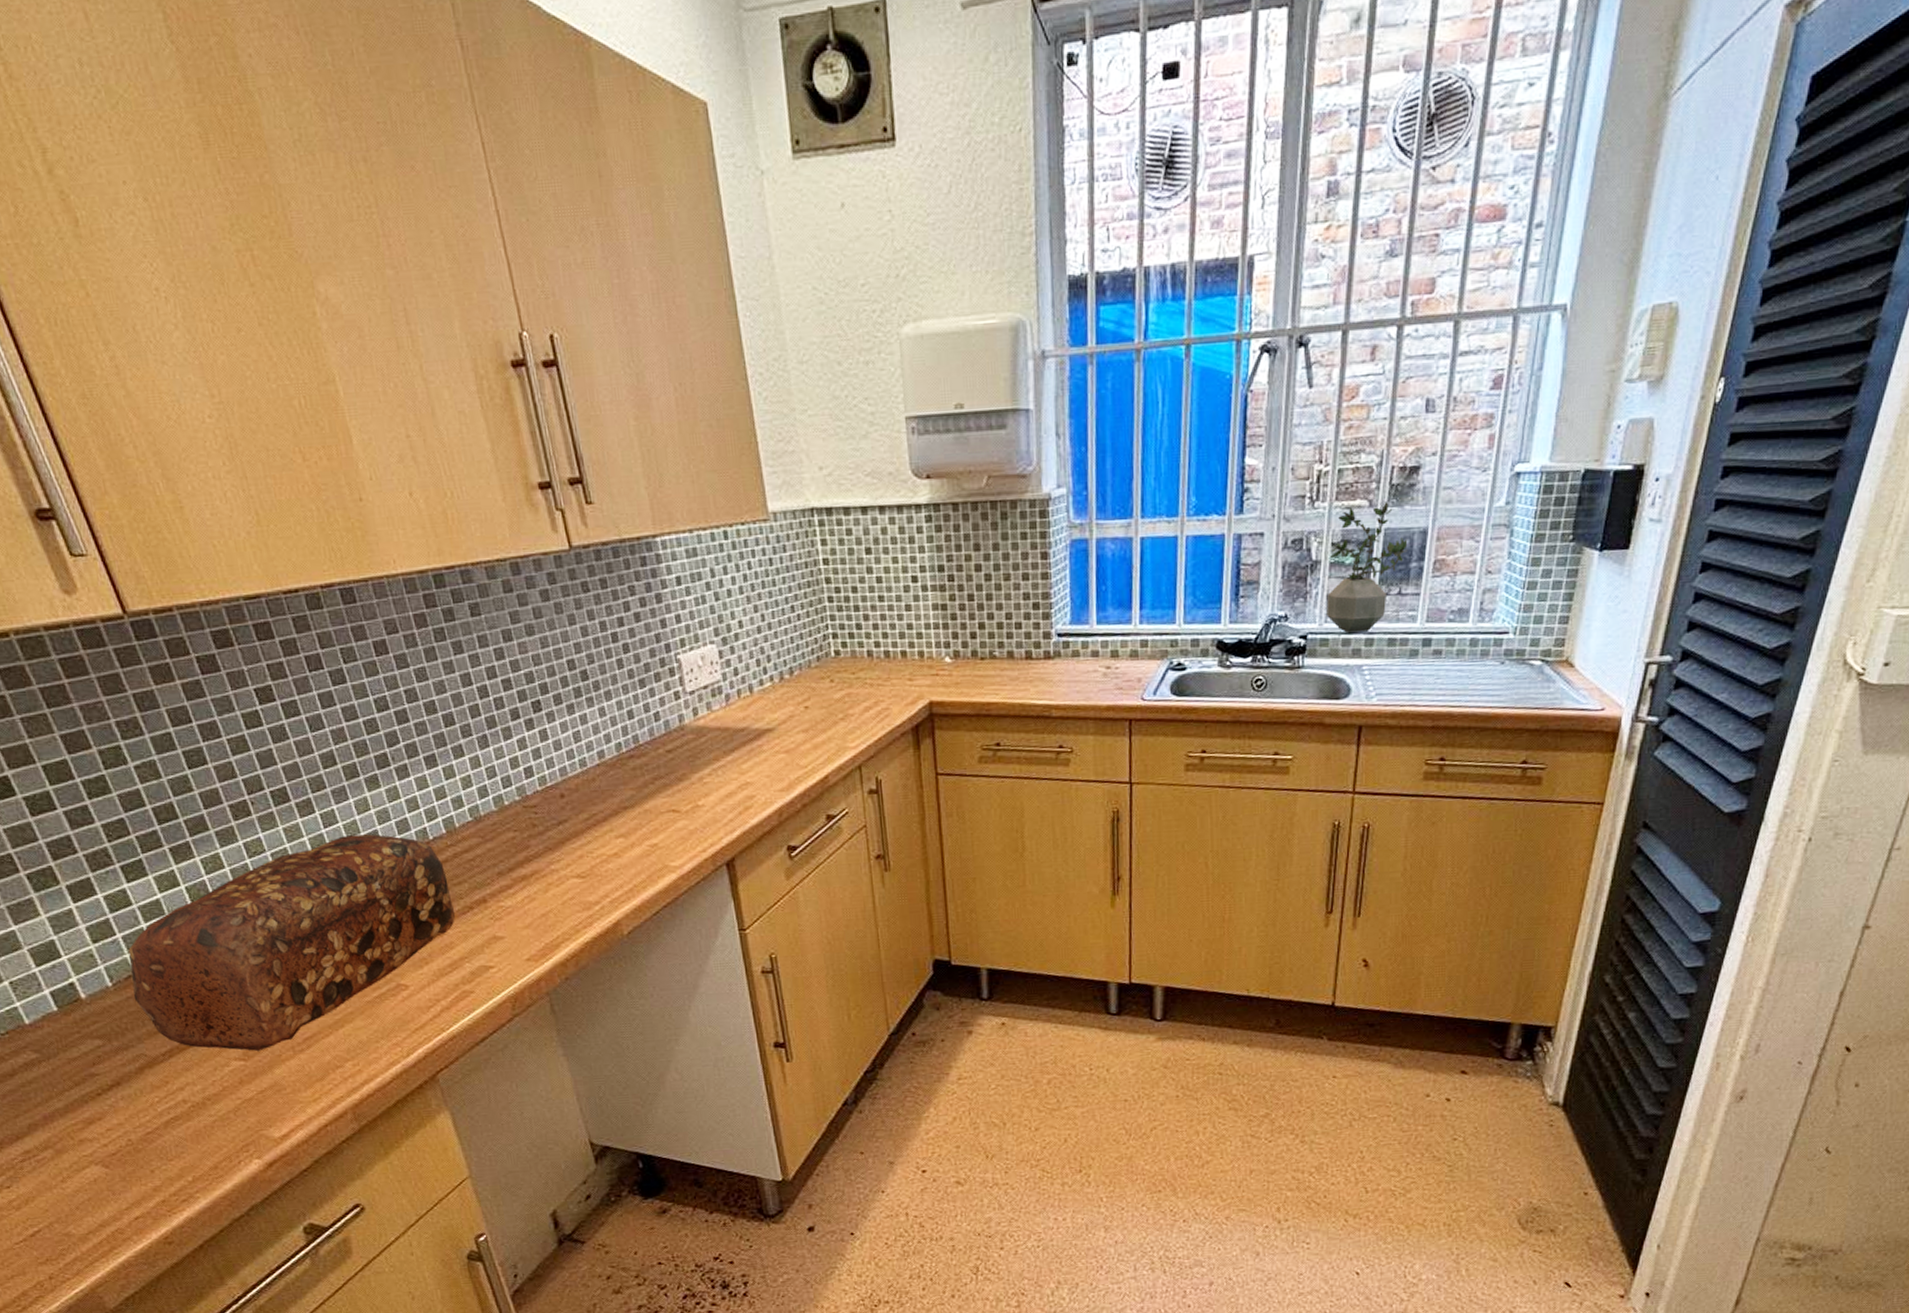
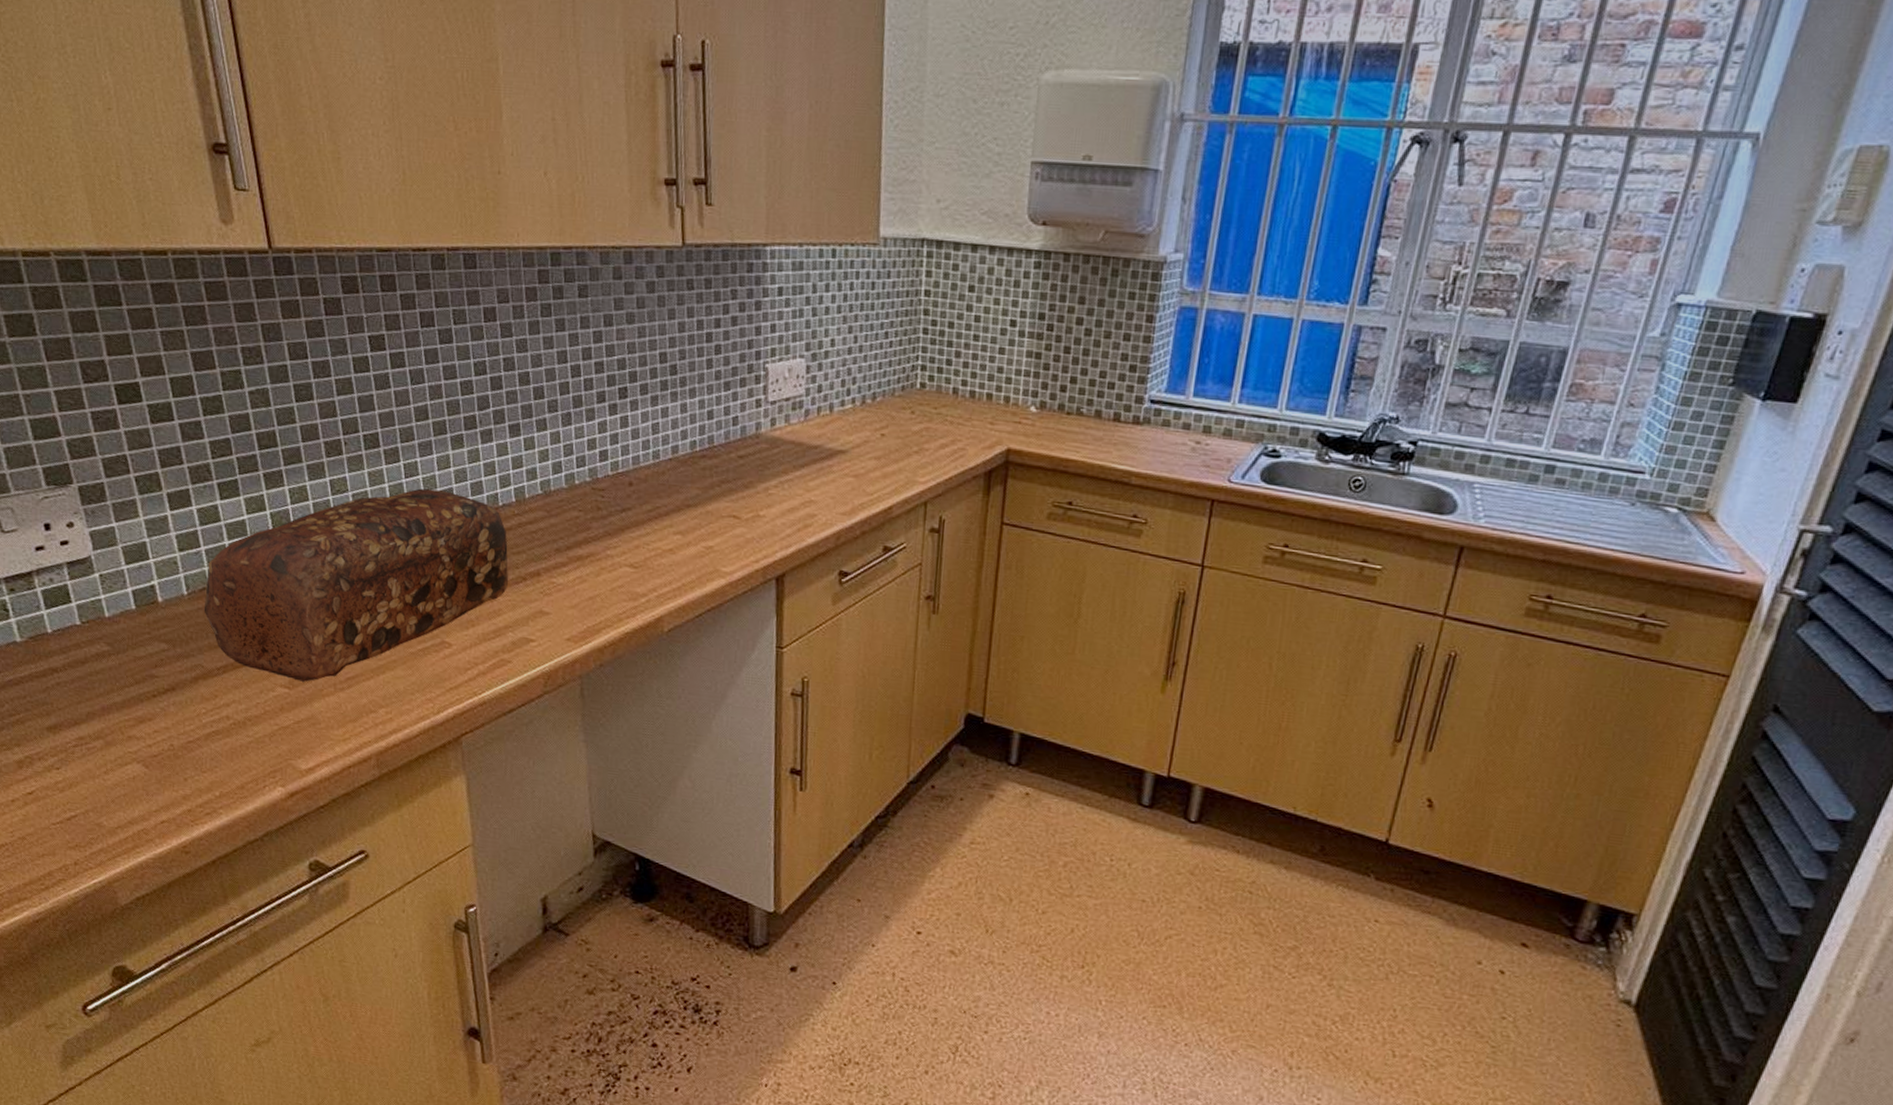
potted plant: present [1326,502,1408,633] -> none [1442,314,1544,448]

